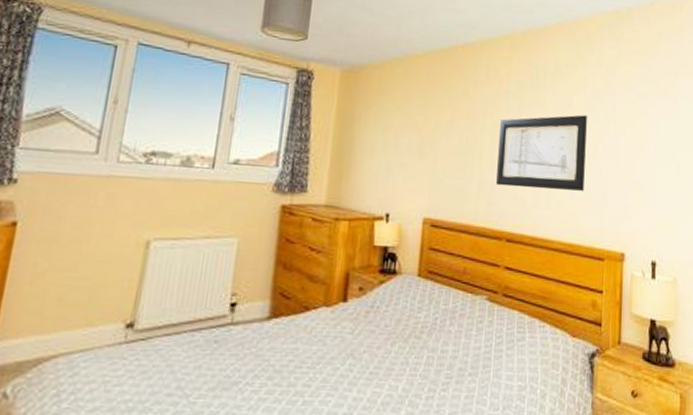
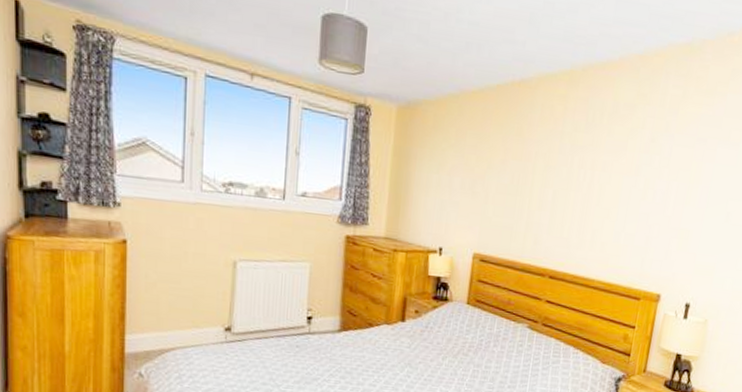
wall art: present [496,115,587,191] -> none [543,158,641,235]

